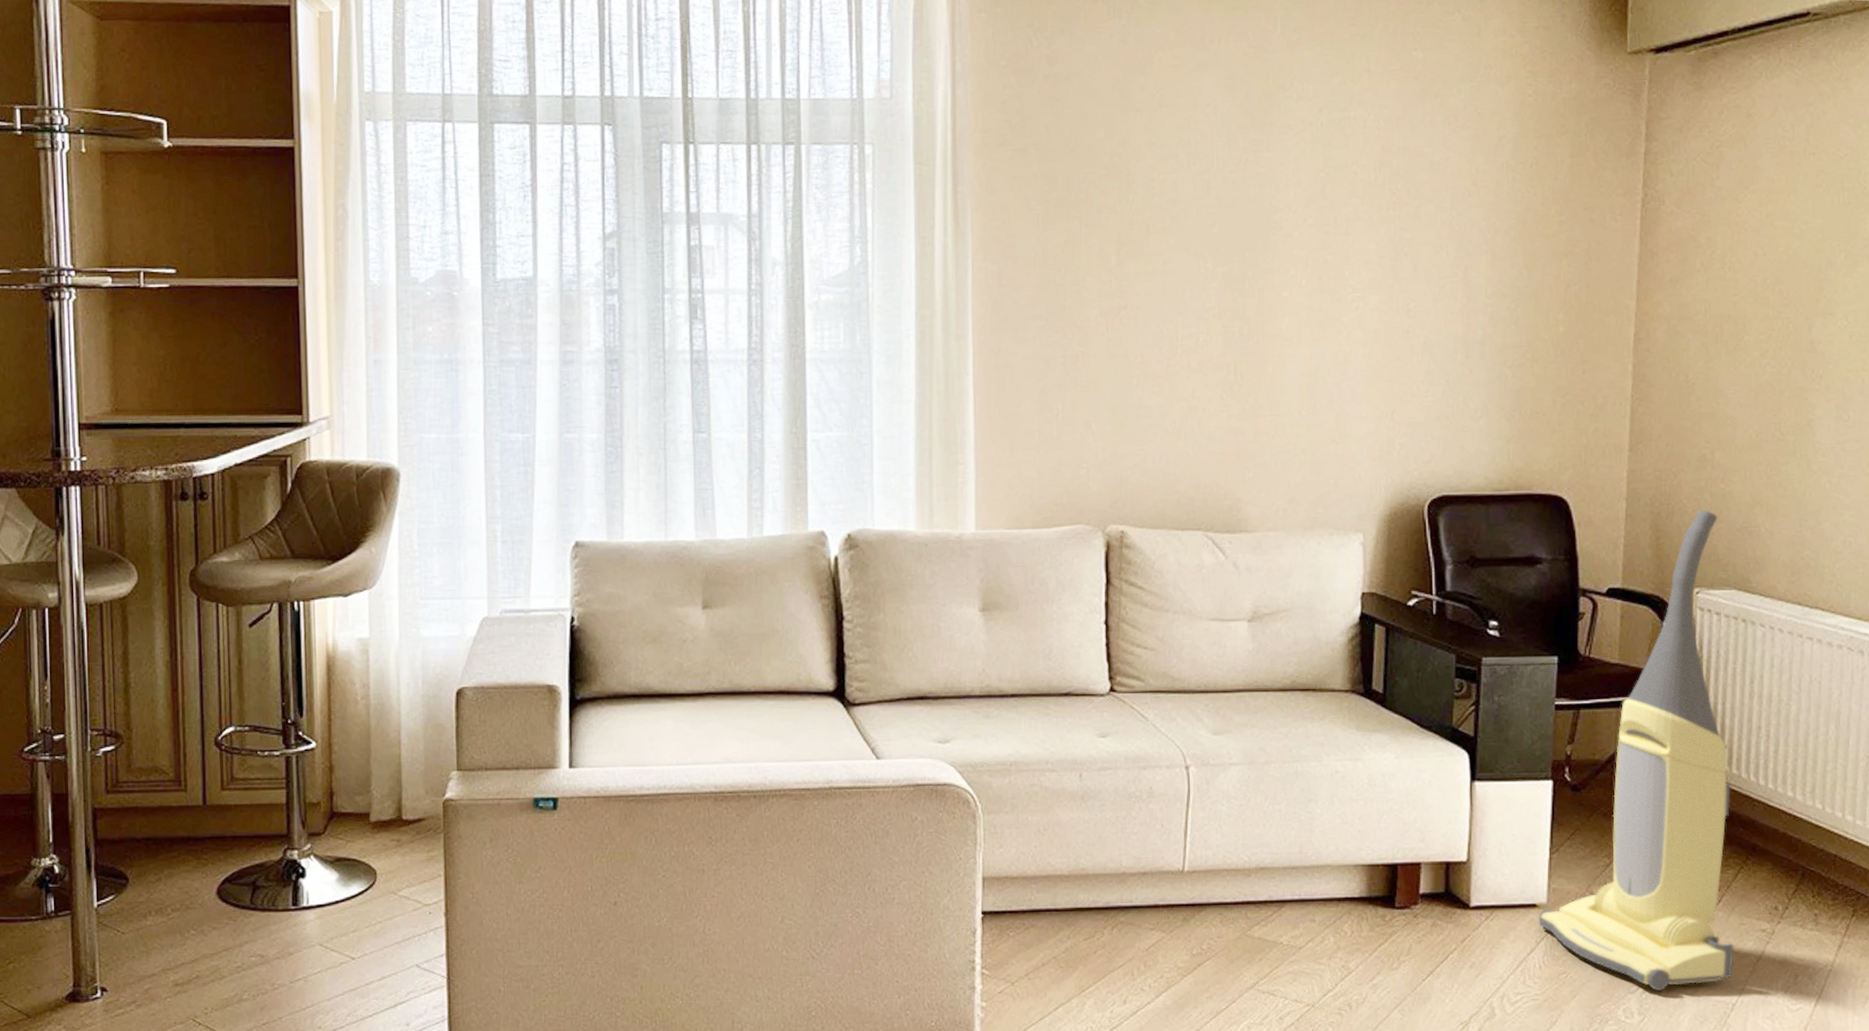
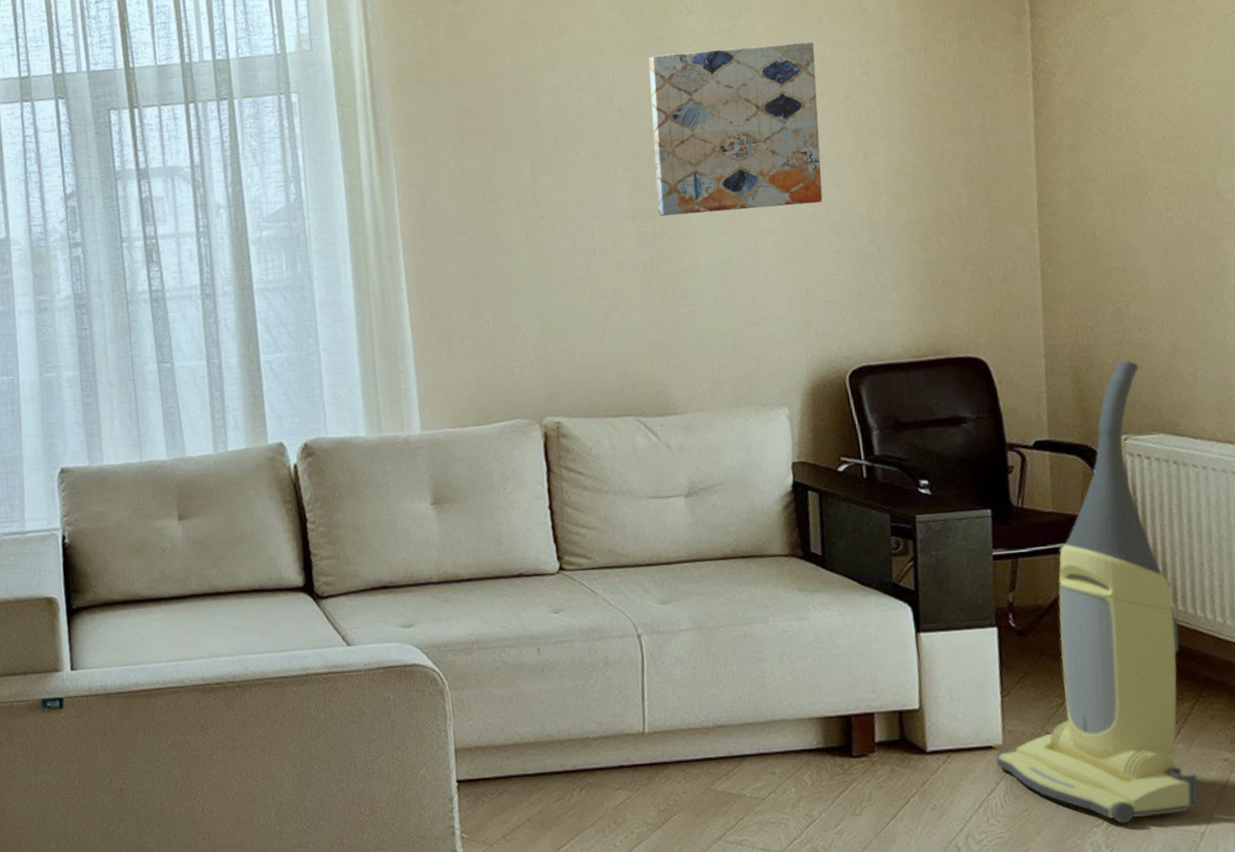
wall art: none [1247,141,1424,318] -> present [648,41,823,216]

